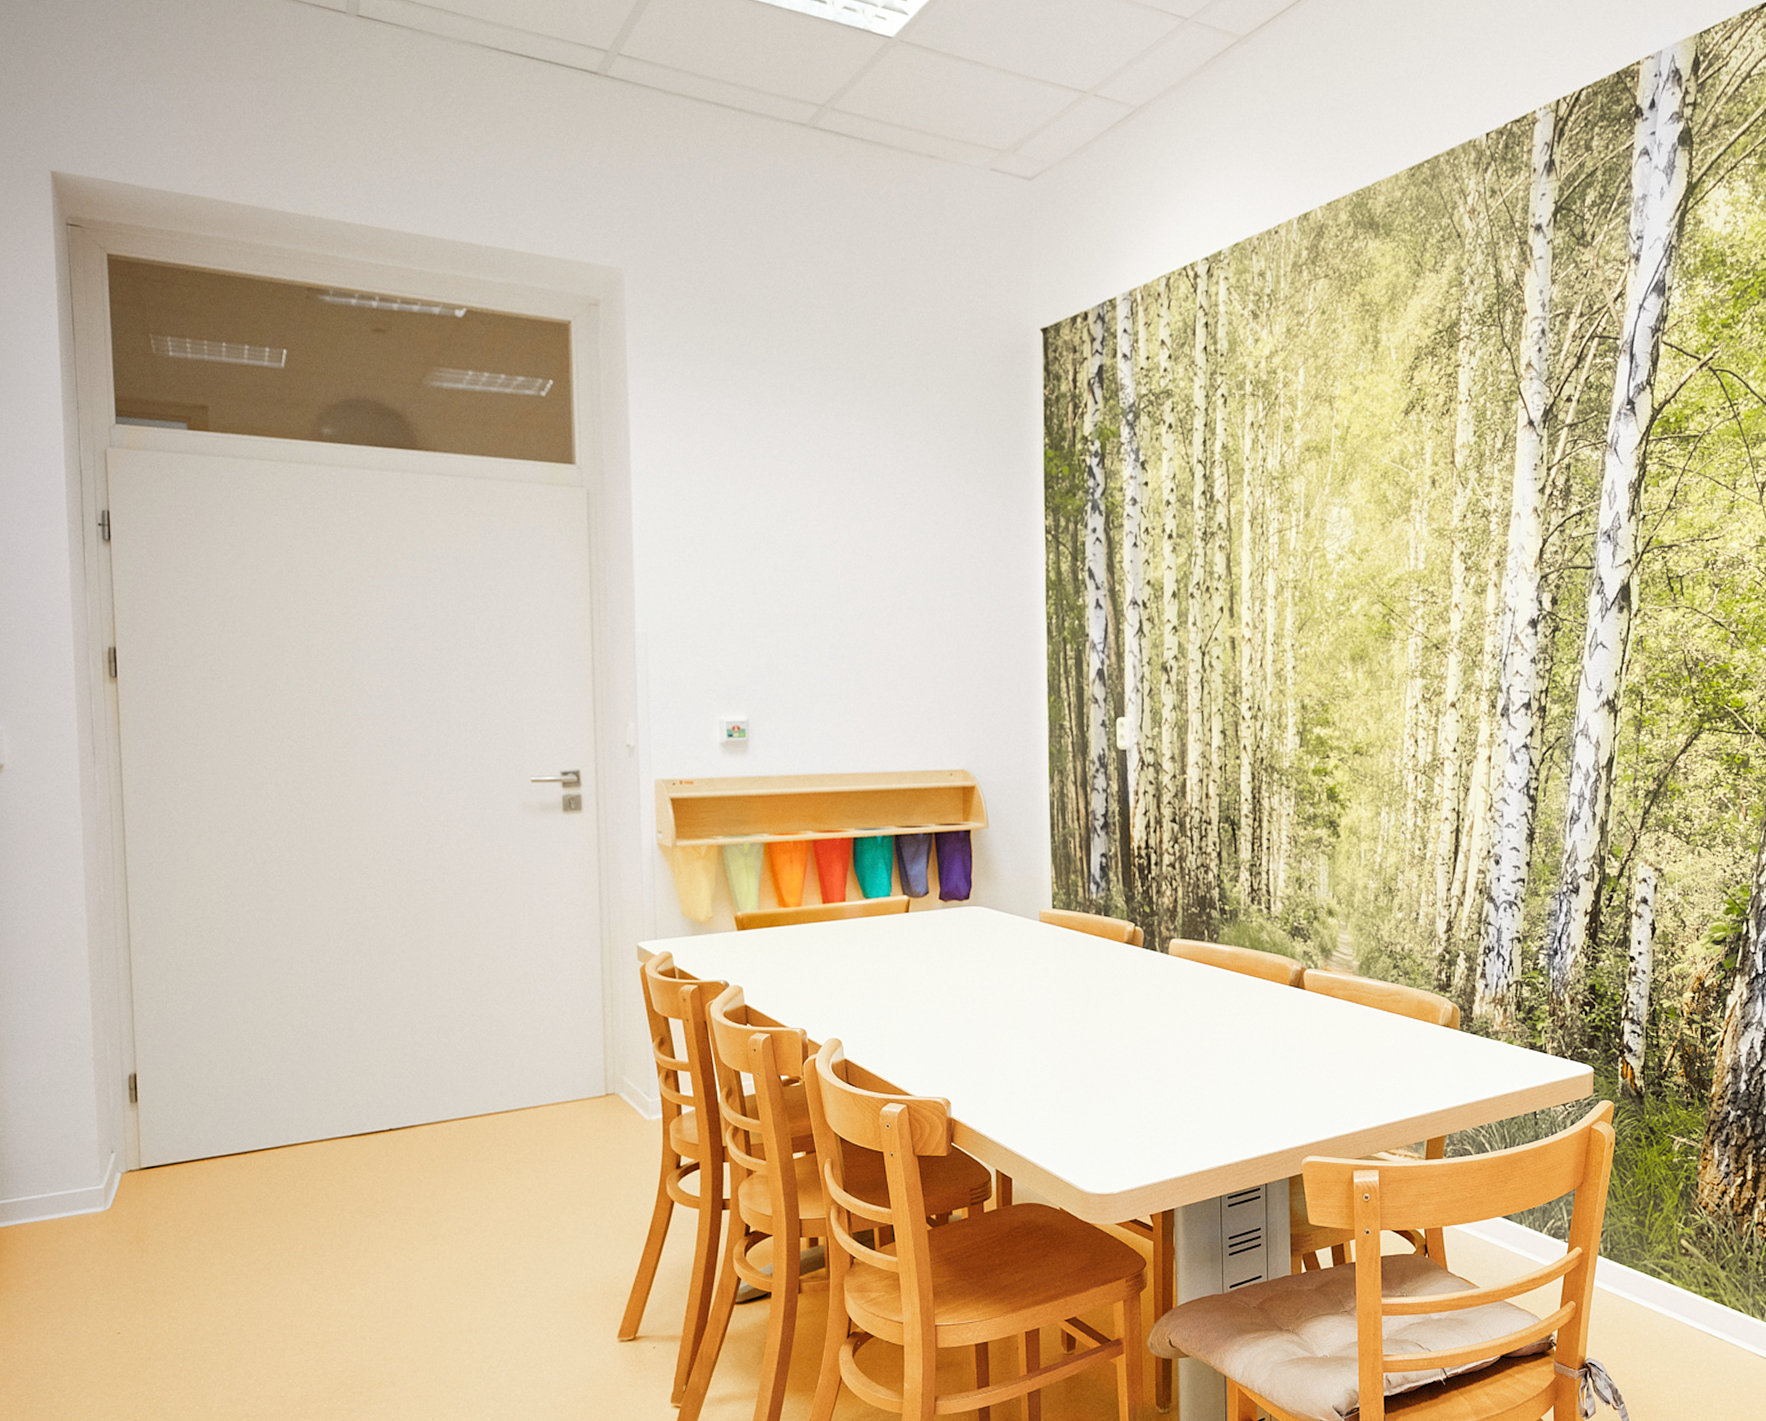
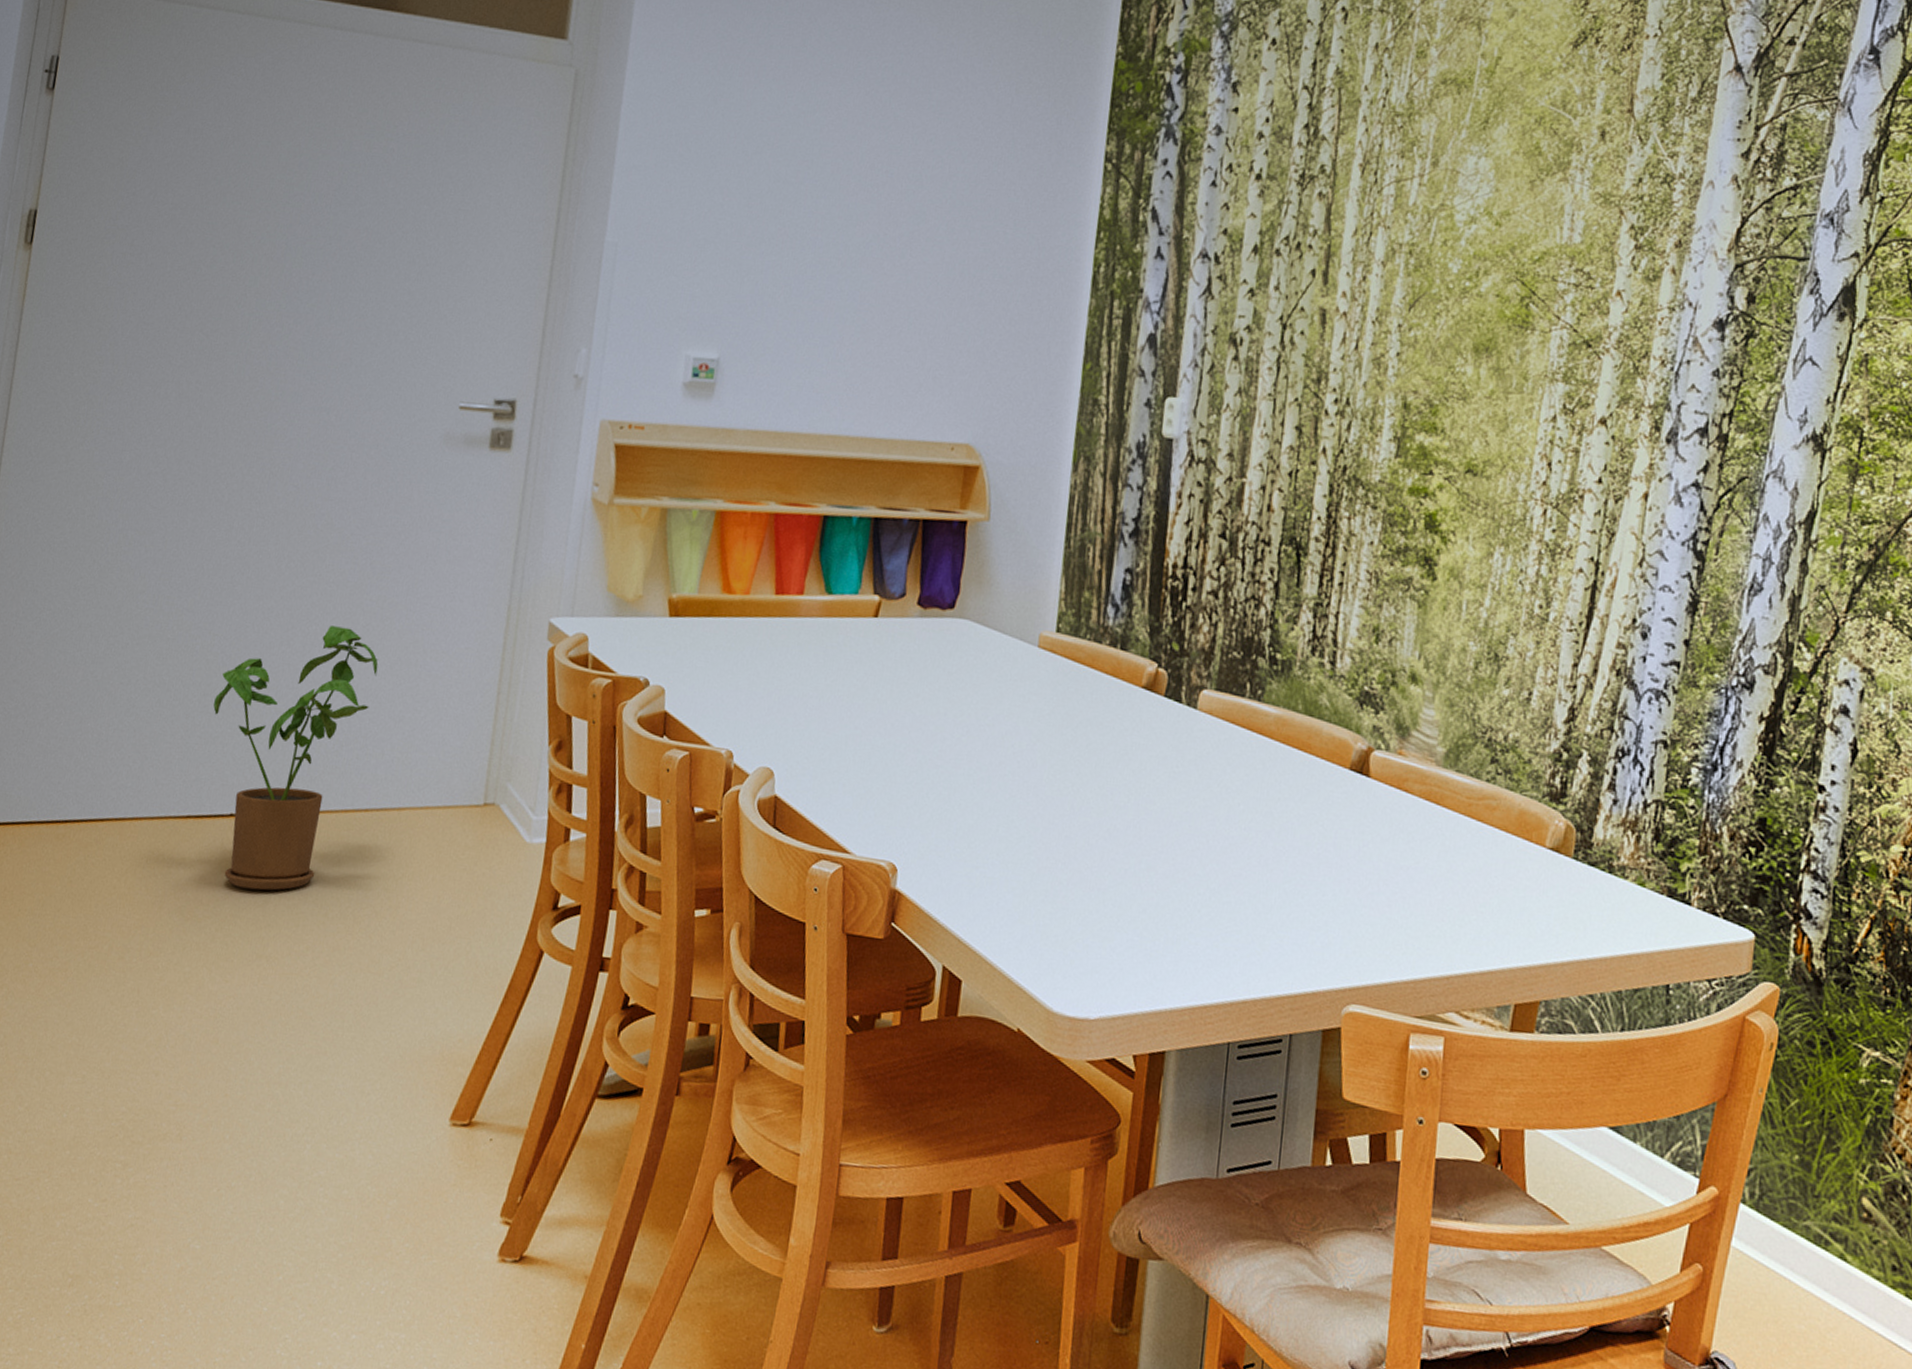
house plant: none [359,969,497,1186] -> present [213,626,379,891]

